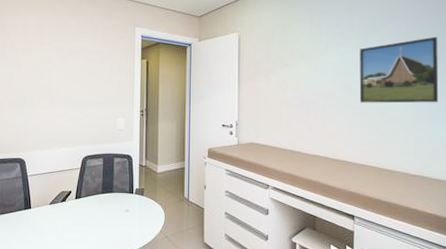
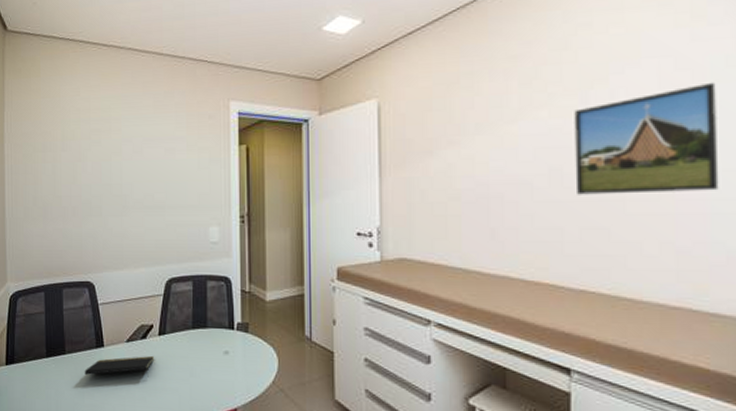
notepad: none [14,214,71,231] -> present [84,355,154,378]

